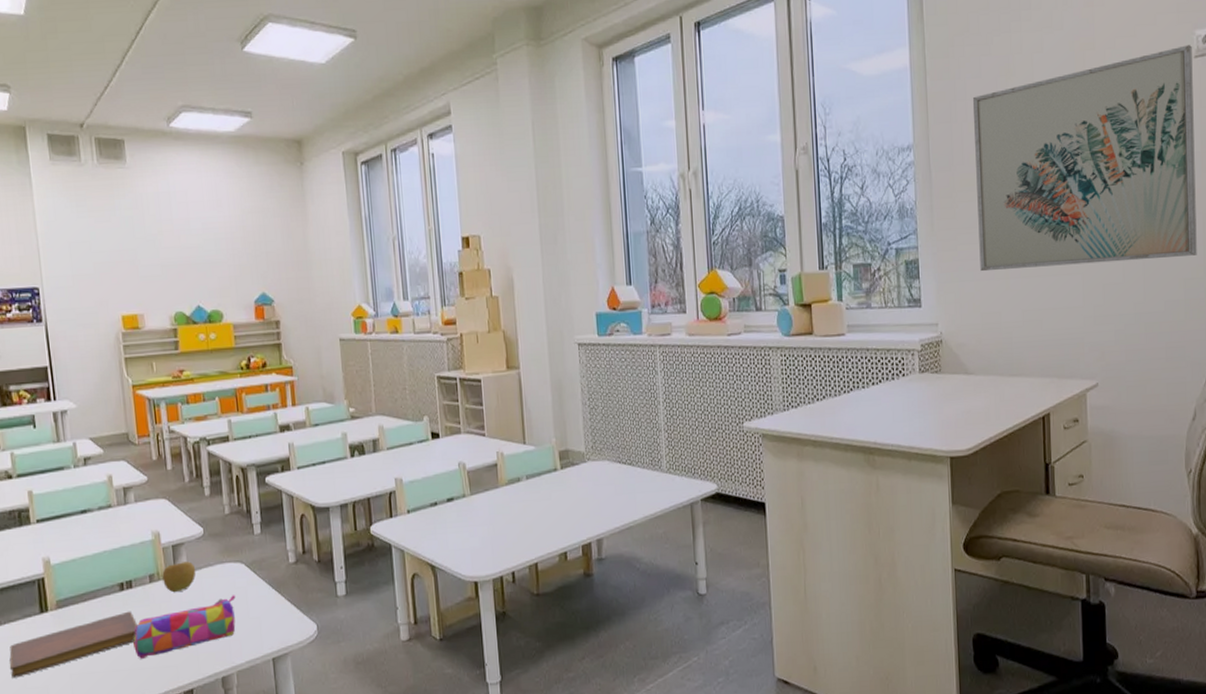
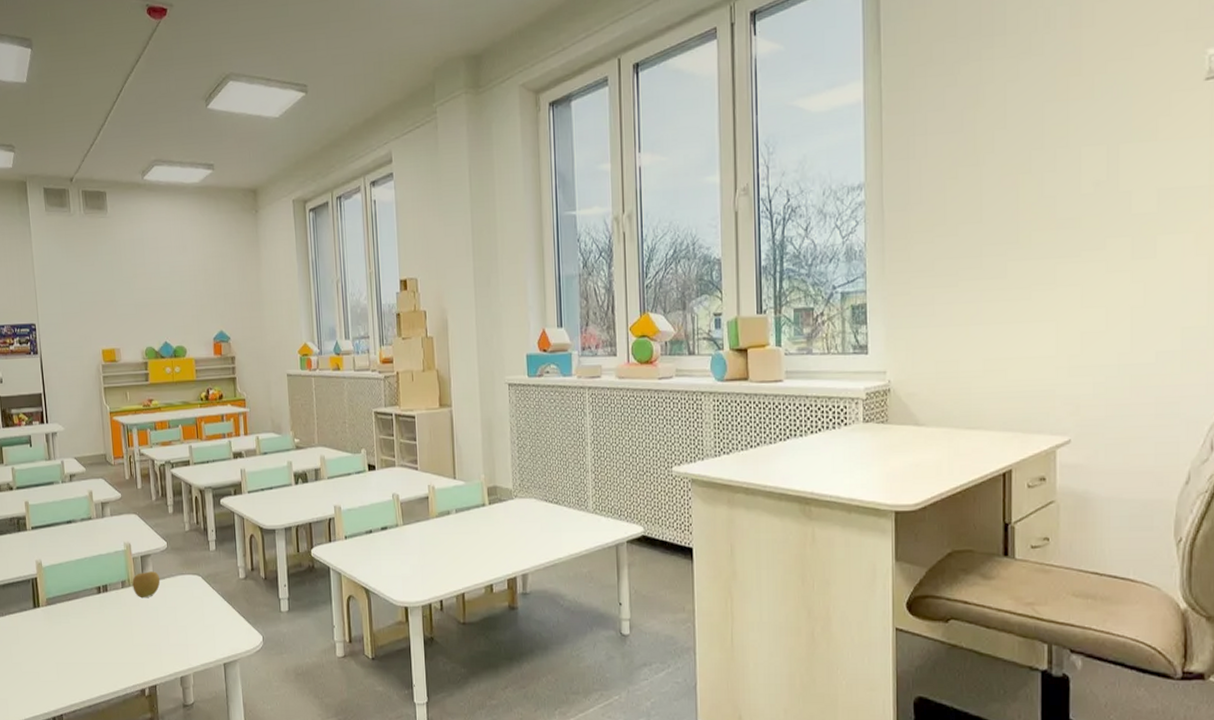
notebook: present [9,611,137,678] -> none [9,612,111,662]
pencil case: present [133,595,236,660] -> none [108,604,193,656]
wall art: present [973,45,1197,272] -> none [935,66,1203,318]

